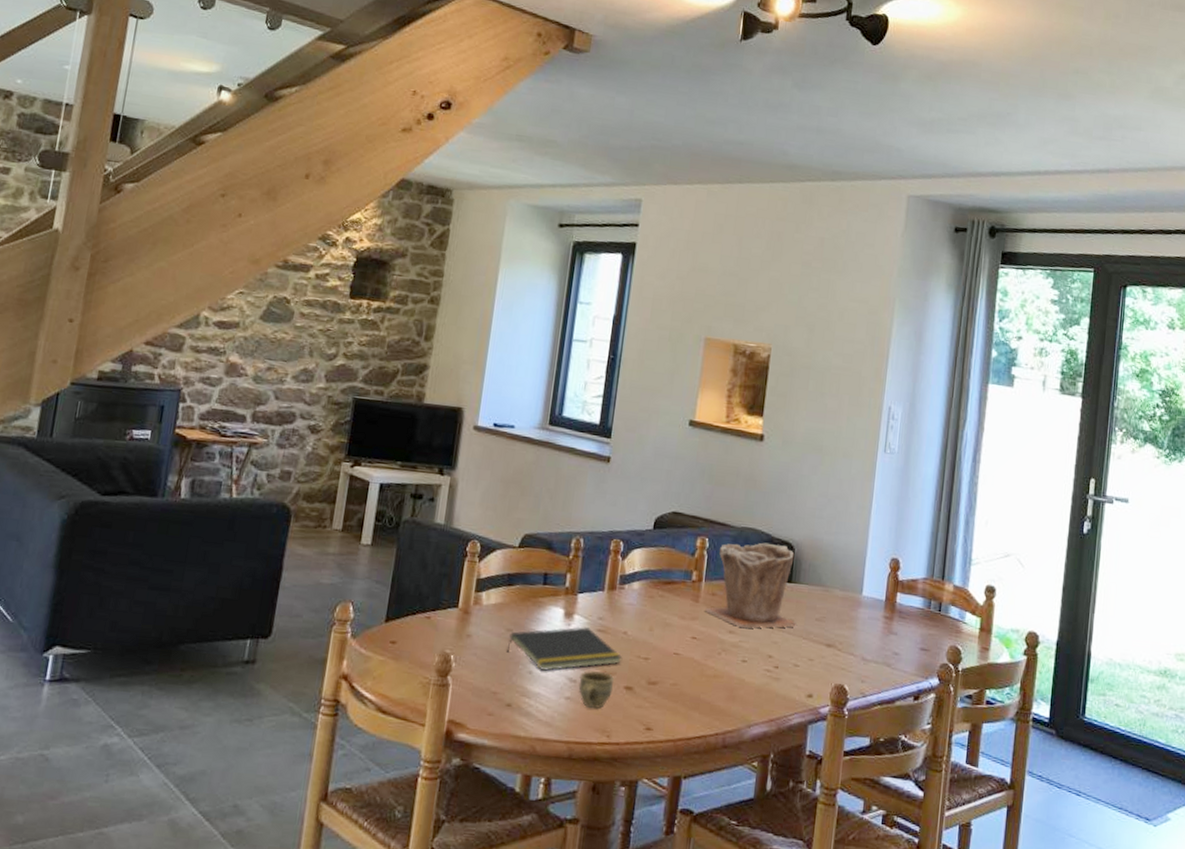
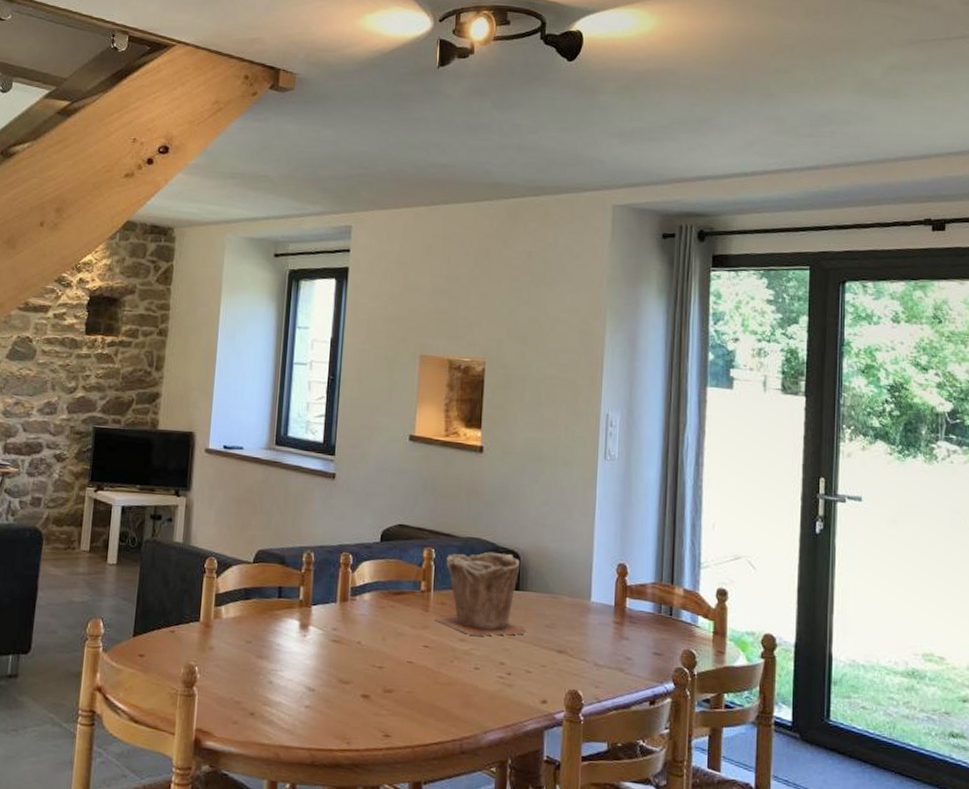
notepad: present [506,626,623,671] -> none [247,637,358,681]
cup: present [578,671,615,709] -> none [317,680,351,717]

